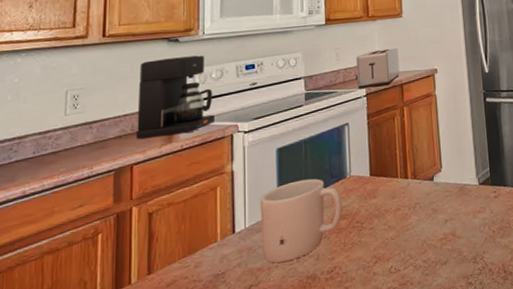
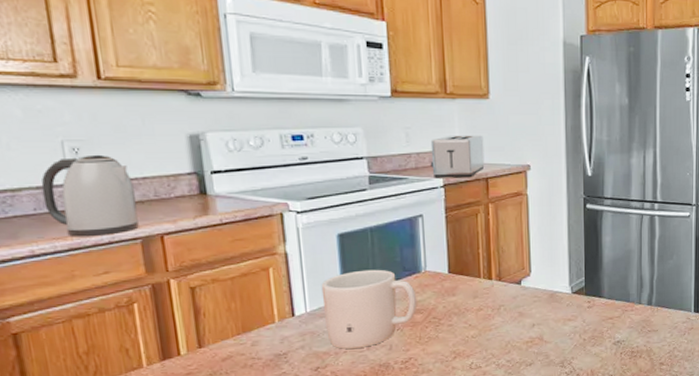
kettle: none [42,98,117,176] -> present [40,154,139,238]
coffee maker: present [135,55,214,140] -> none [153,116,259,208]

